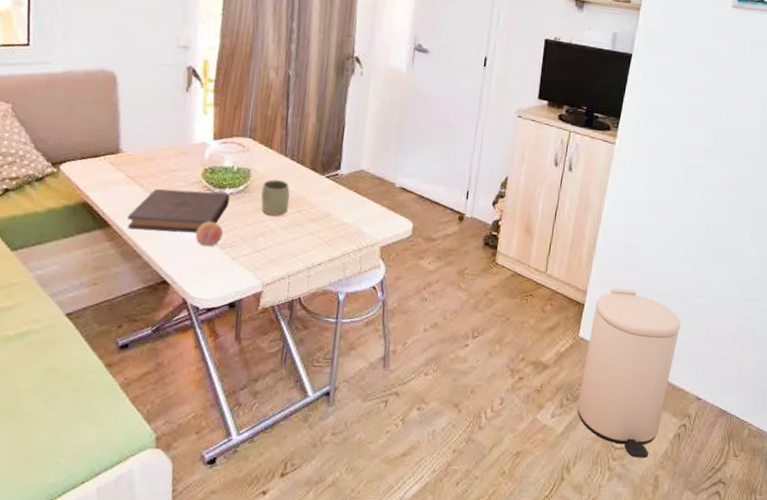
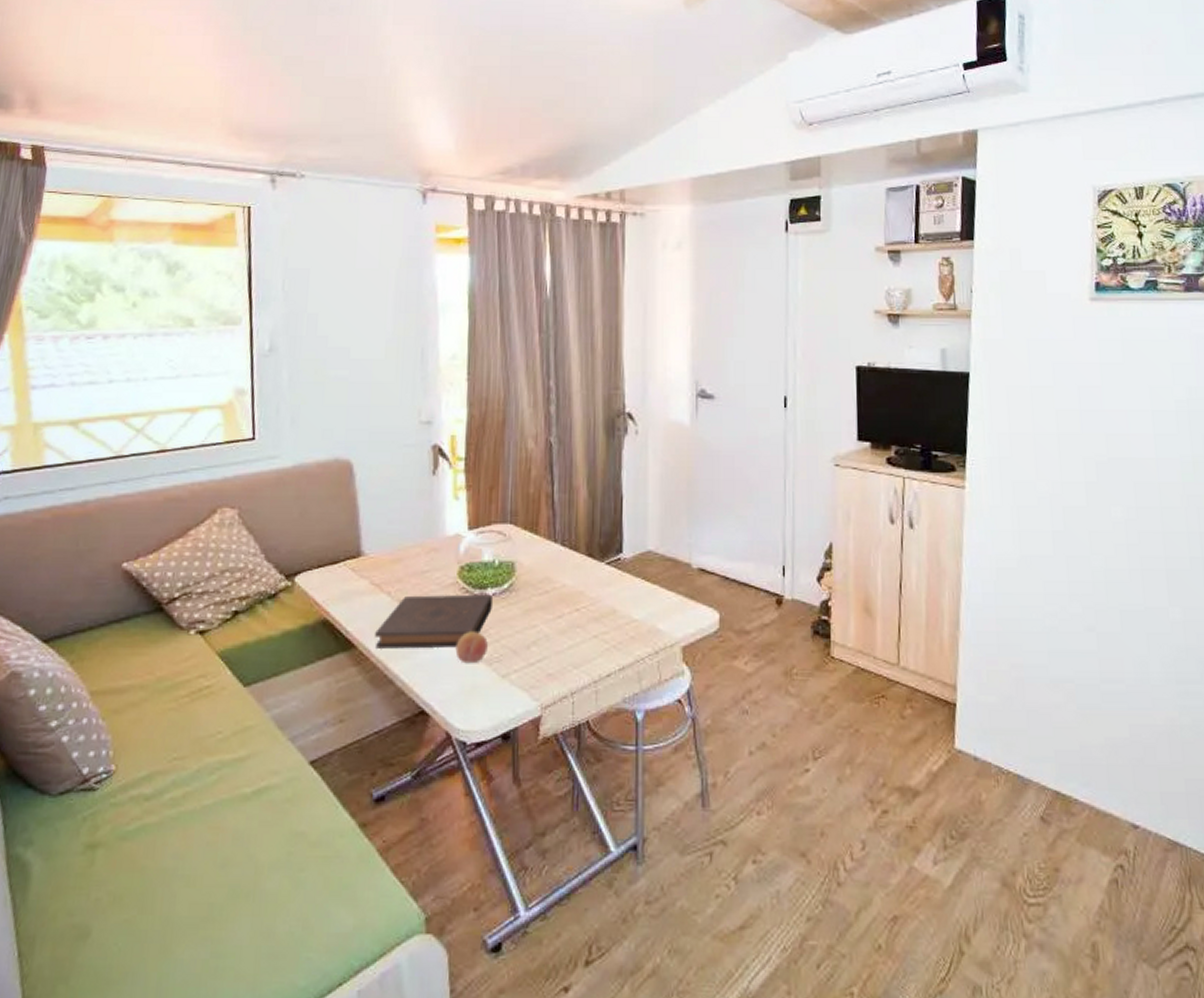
mug: present [261,179,290,216] -> none [530,573,564,618]
pedal bin: present [577,287,681,459] -> none [966,678,1092,918]

